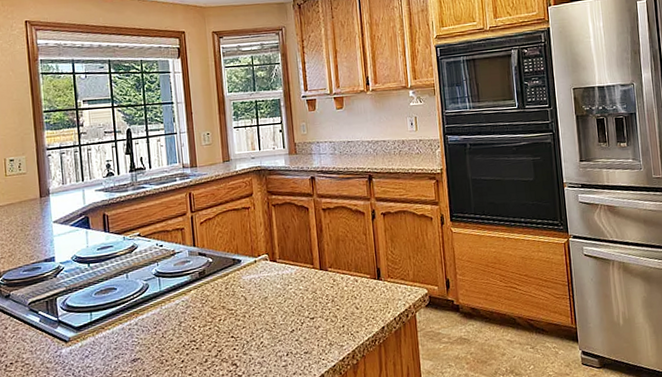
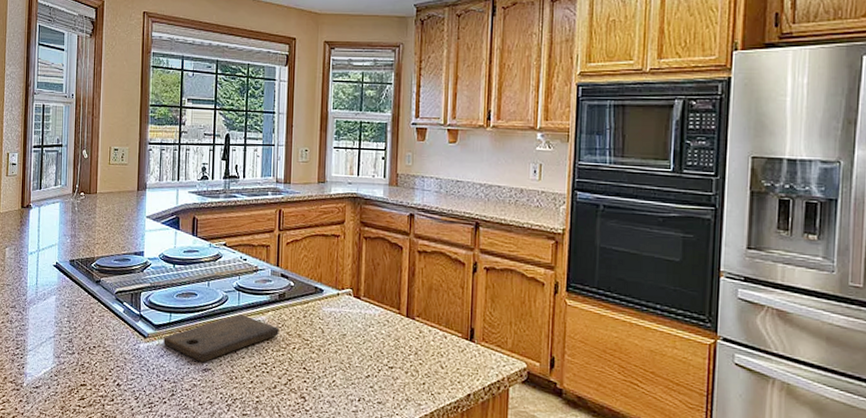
cutting board: none [86,299,203,354] -> present [164,314,279,362]

